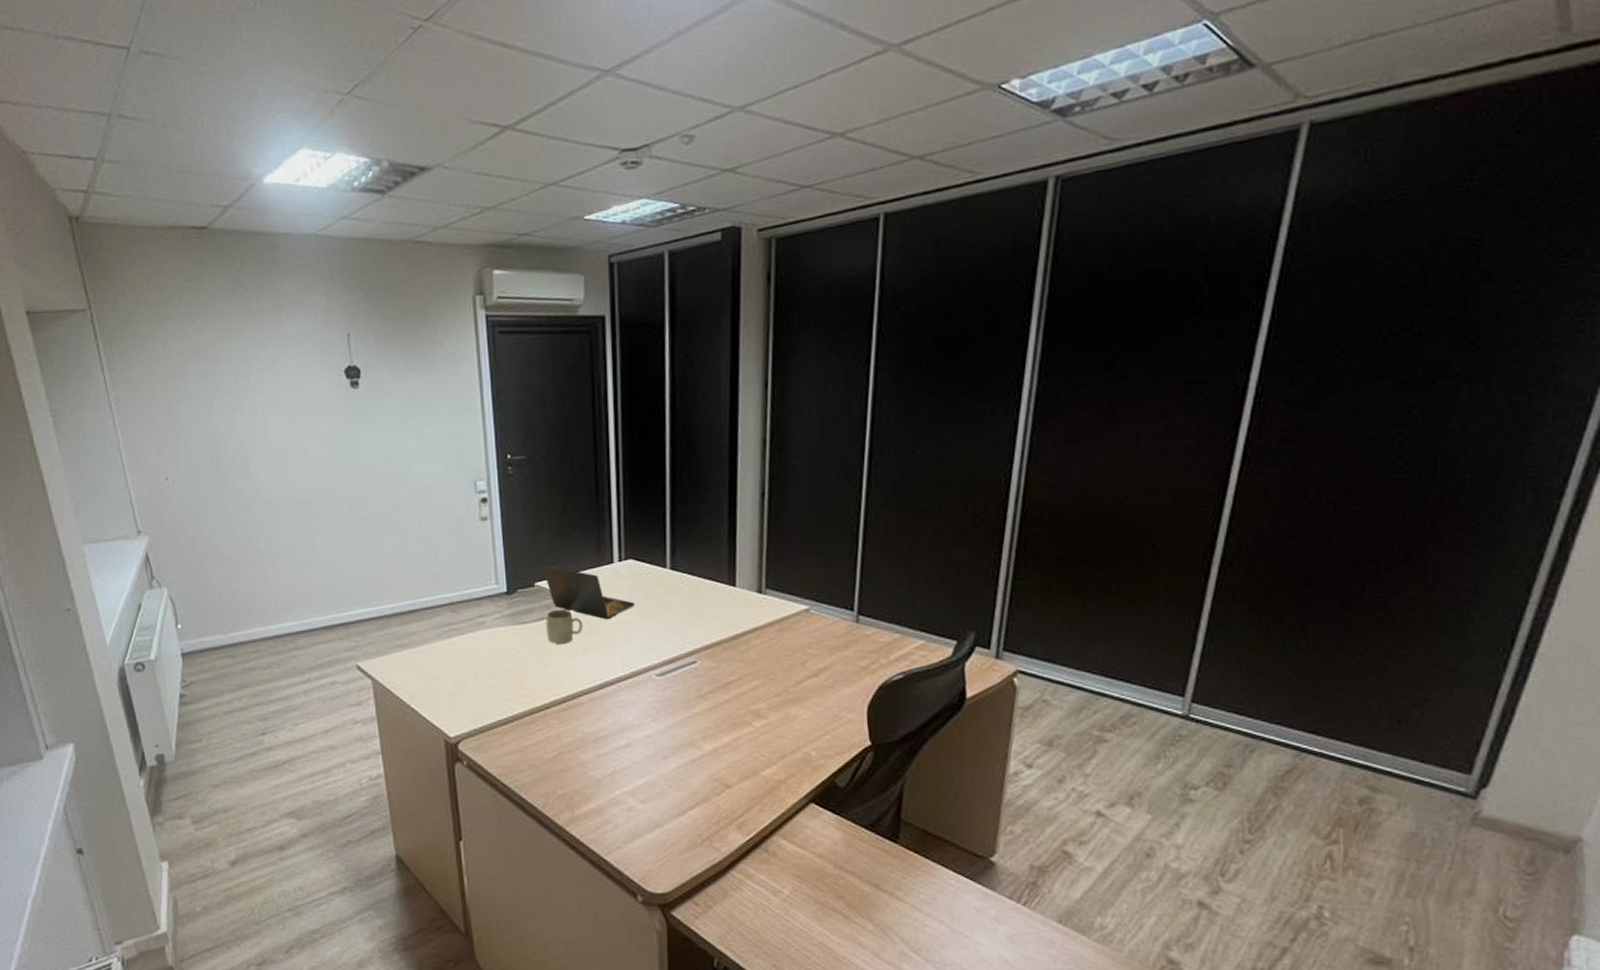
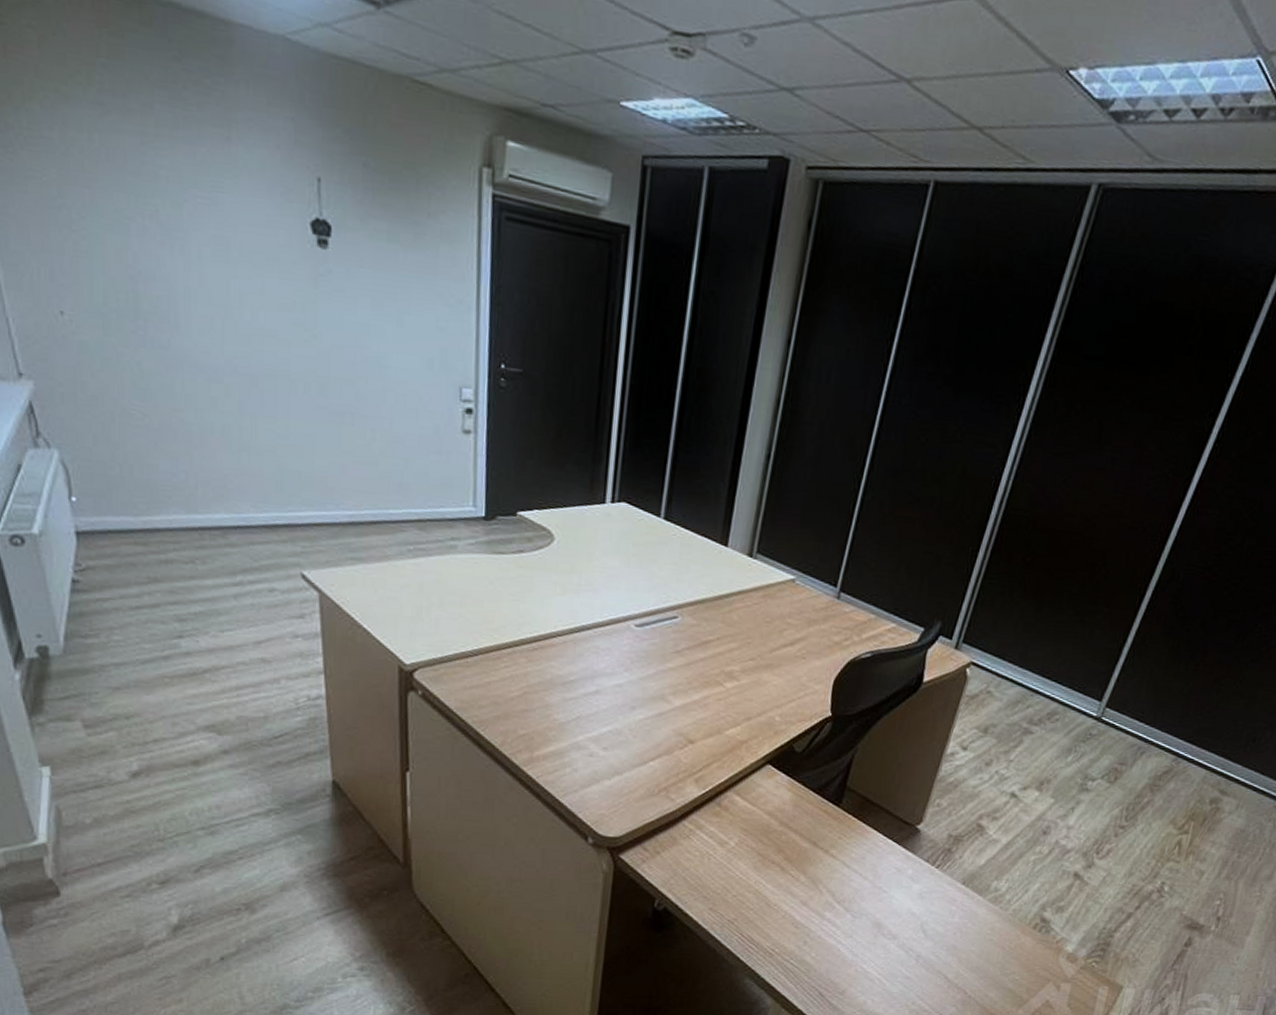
laptop: present [542,565,635,619] -> none [527,493,623,561]
mug: present [545,609,583,644] -> none [524,543,565,581]

